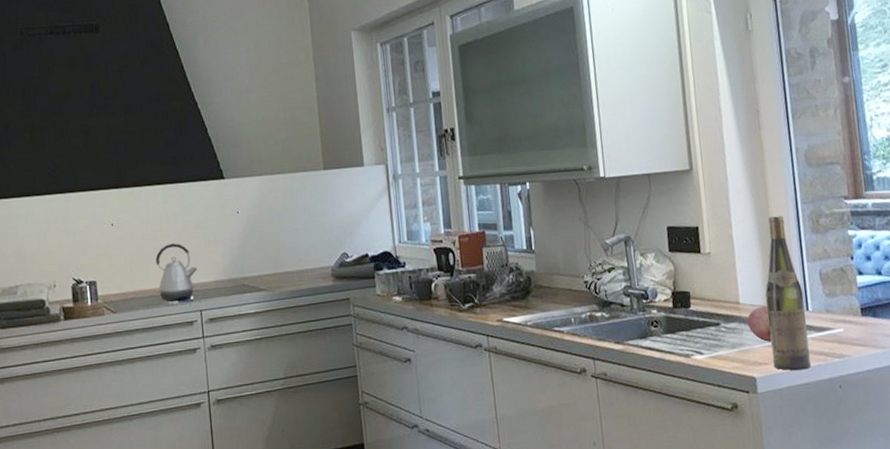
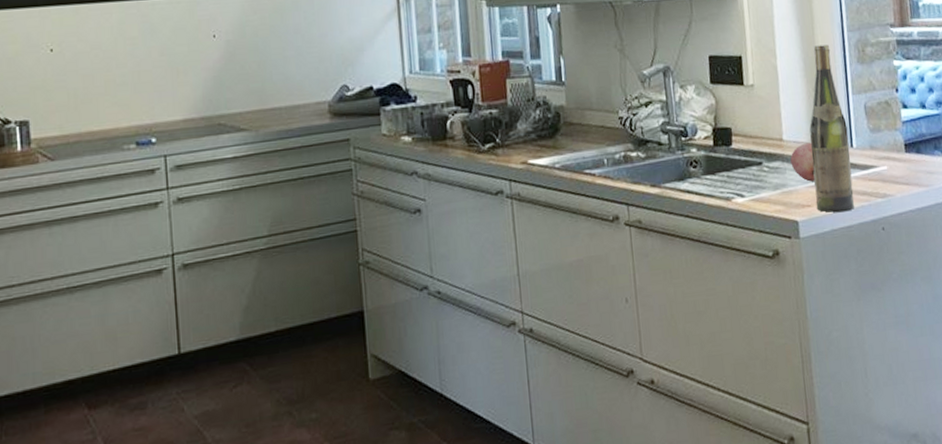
kettle: present [155,243,198,301] -> none [107,73,162,145]

